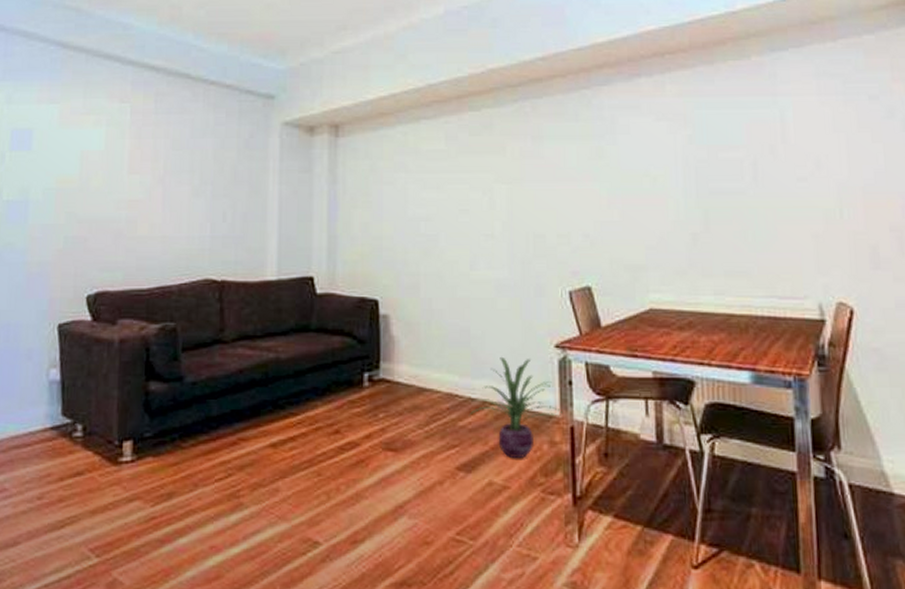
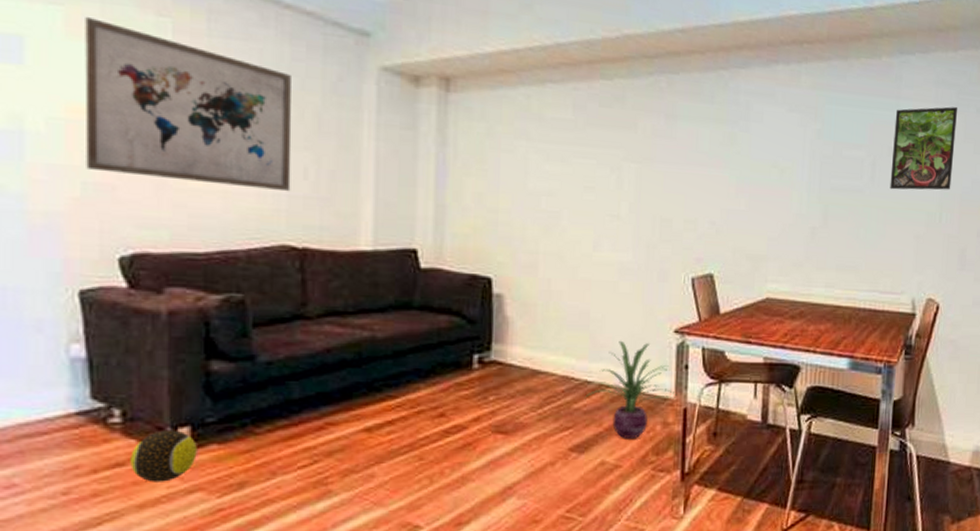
wall art: none [68,109,215,234] -> present [84,16,292,192]
decorative ball: none [87,443,137,491] -> present [130,430,197,482]
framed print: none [773,97,849,188] -> present [890,106,957,190]

